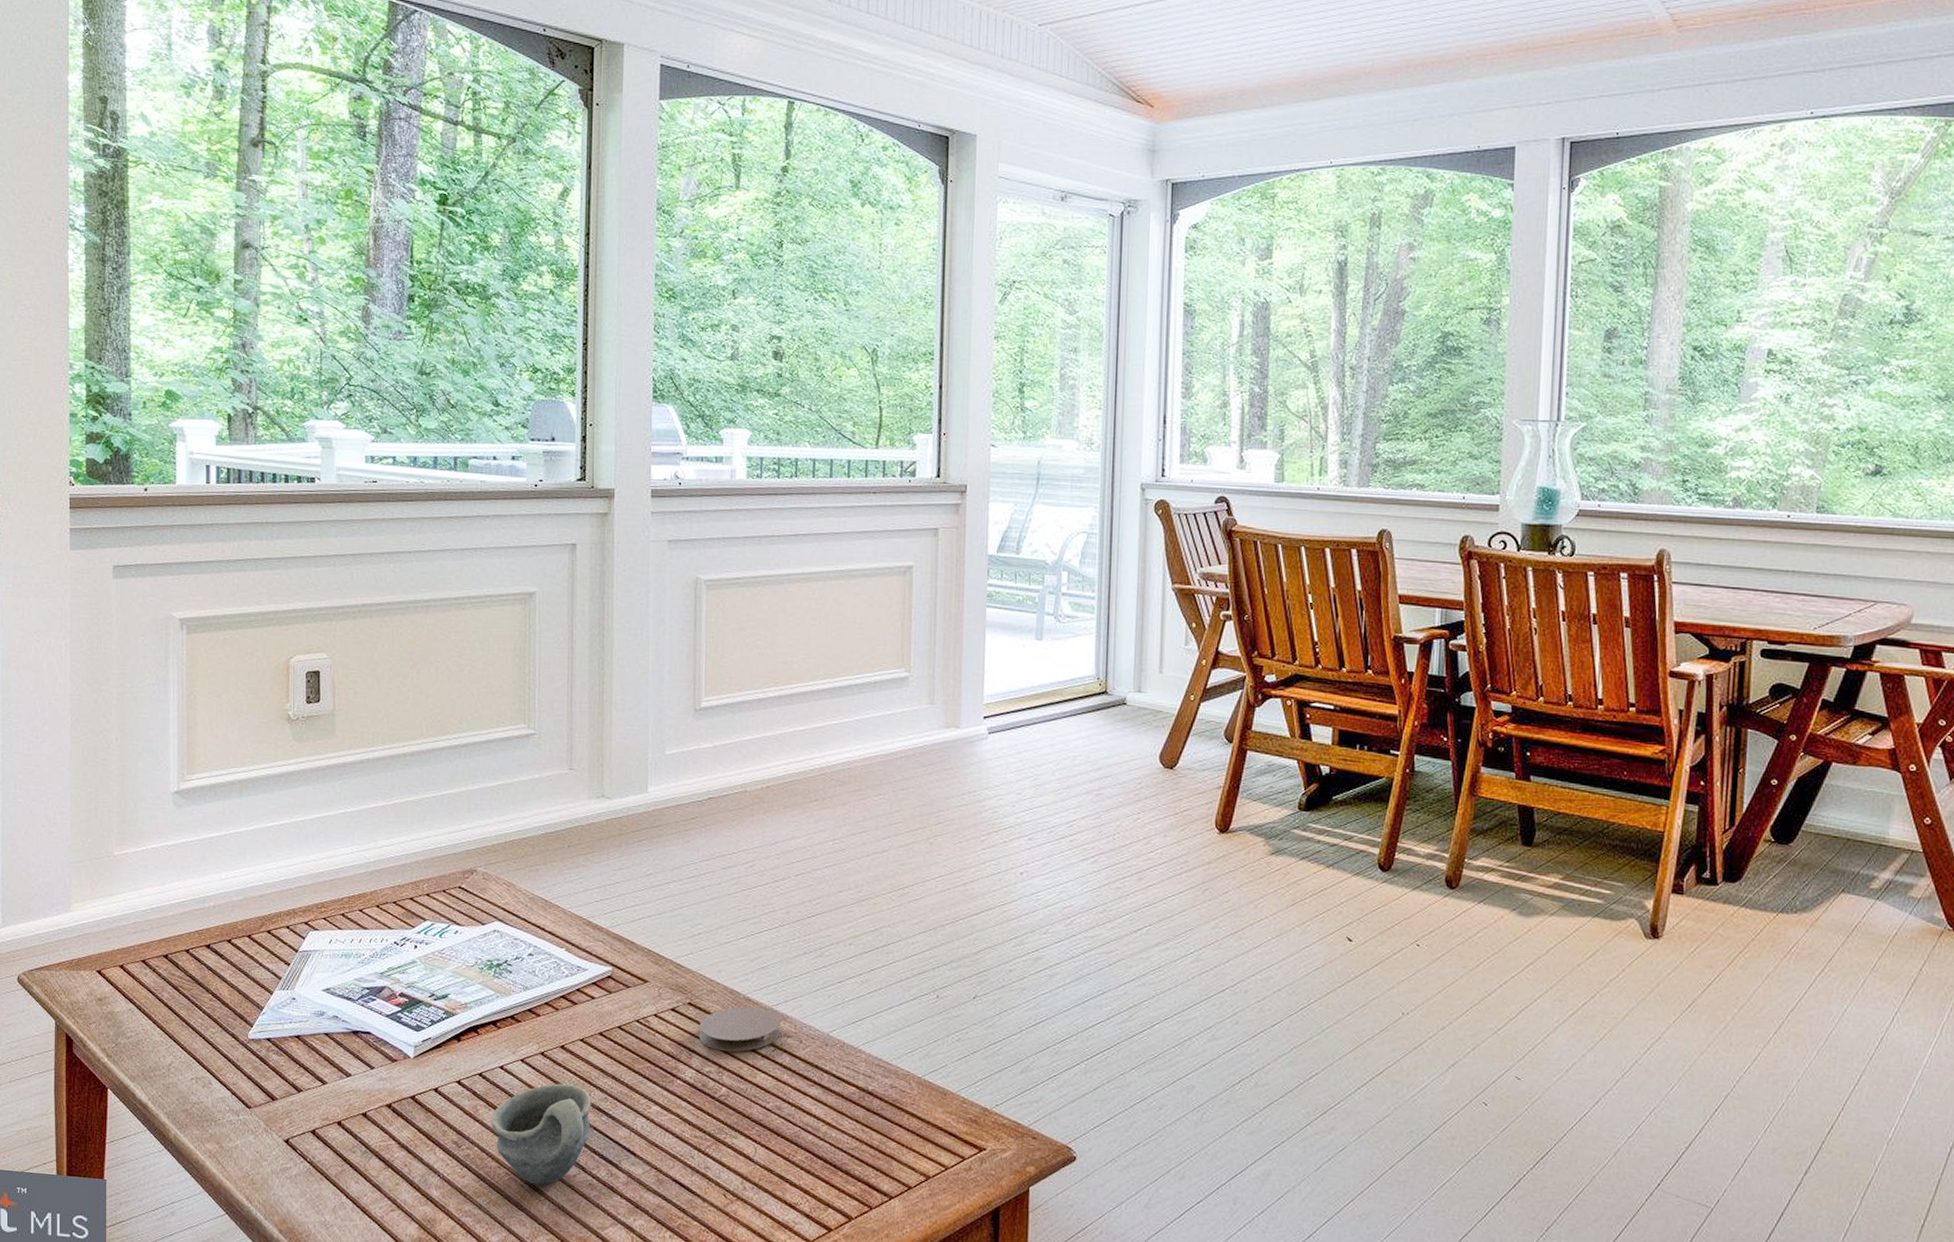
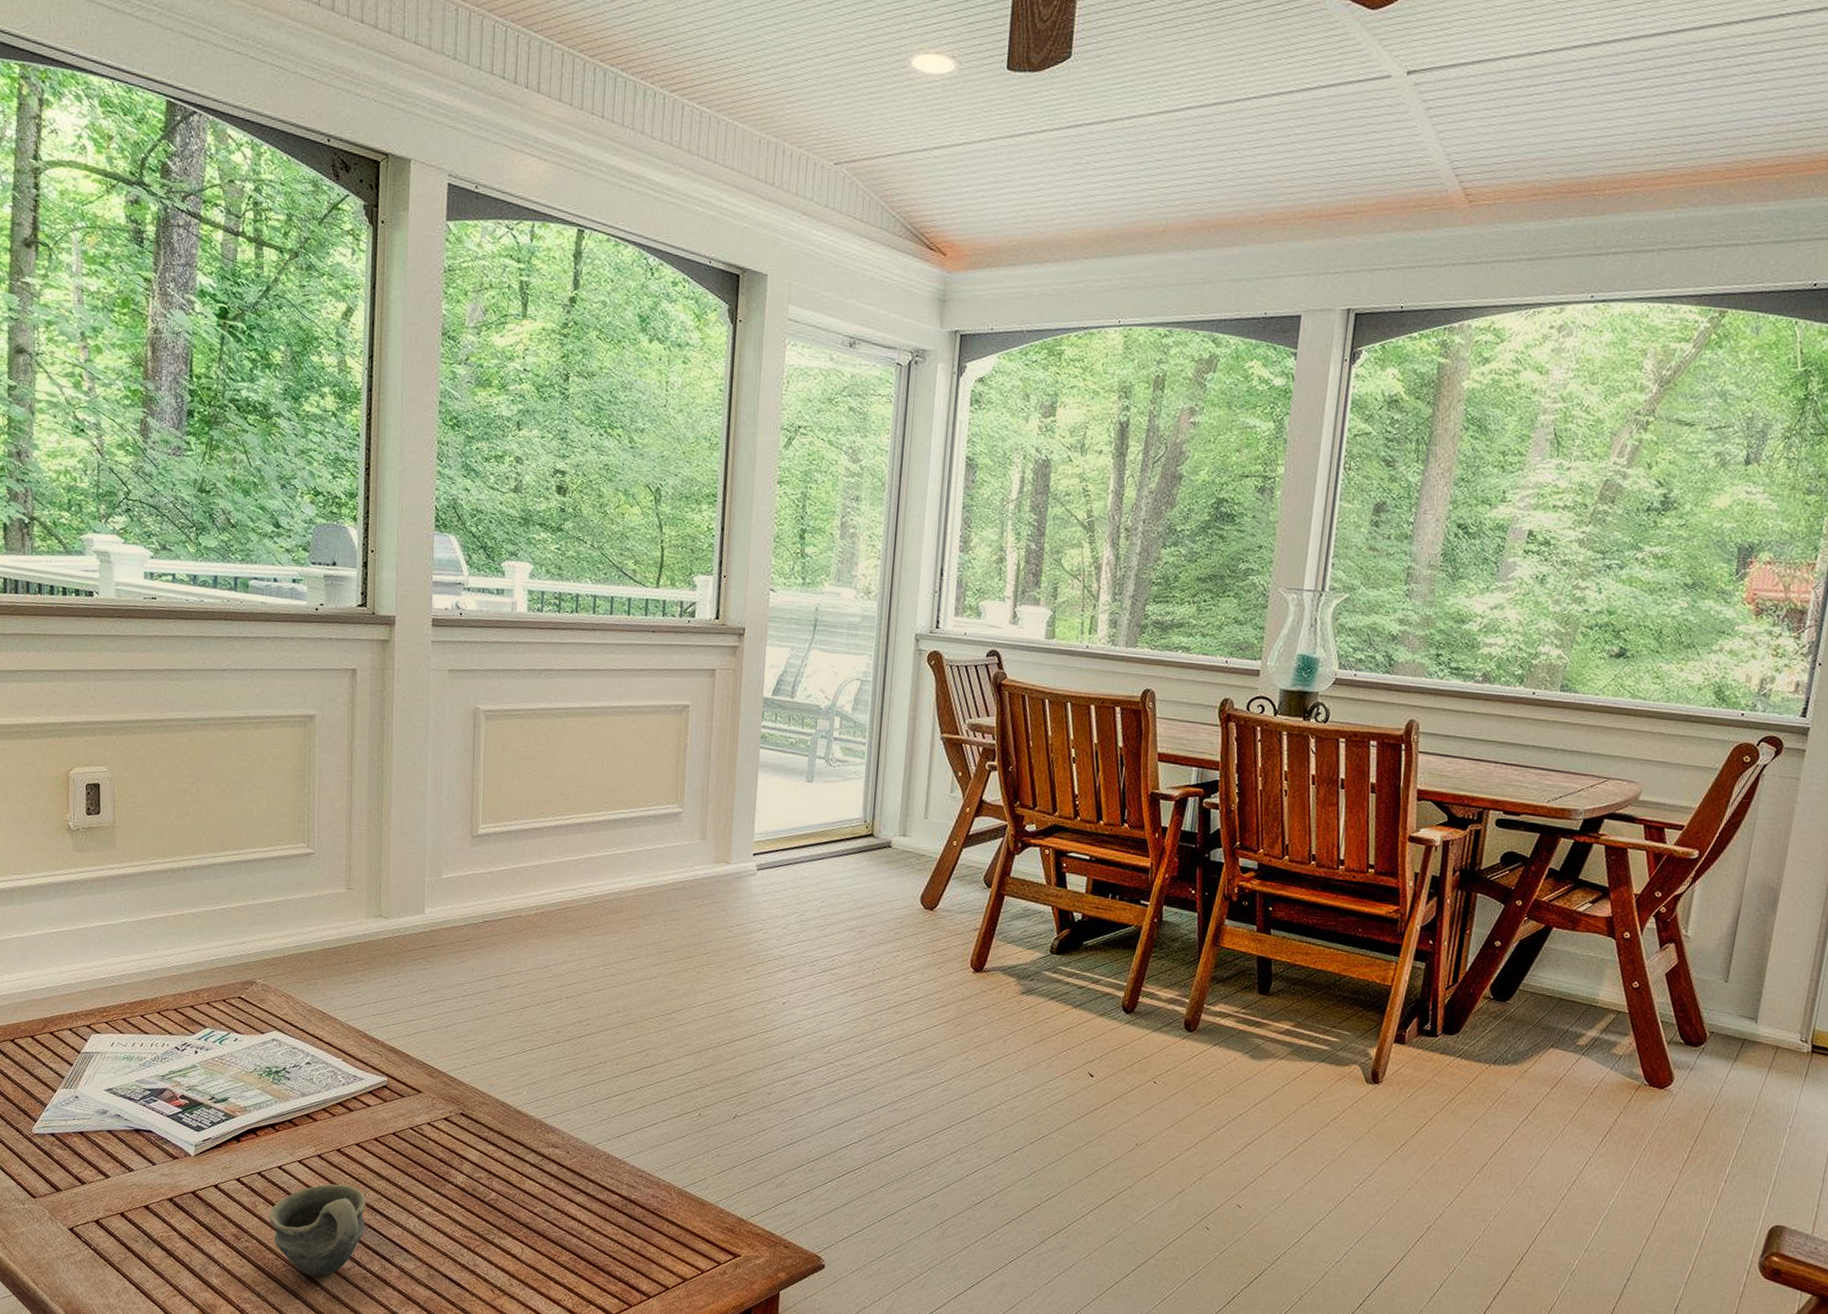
coaster: present [698,1006,781,1052] -> none [470,1118,549,1160]

